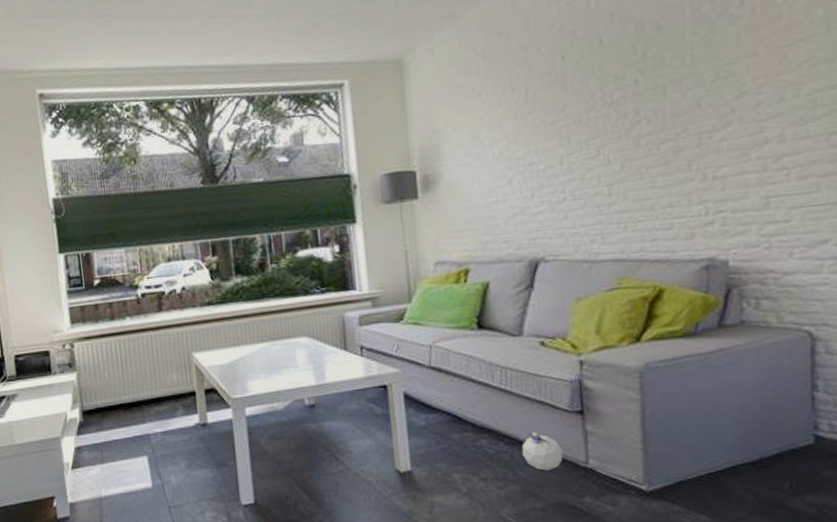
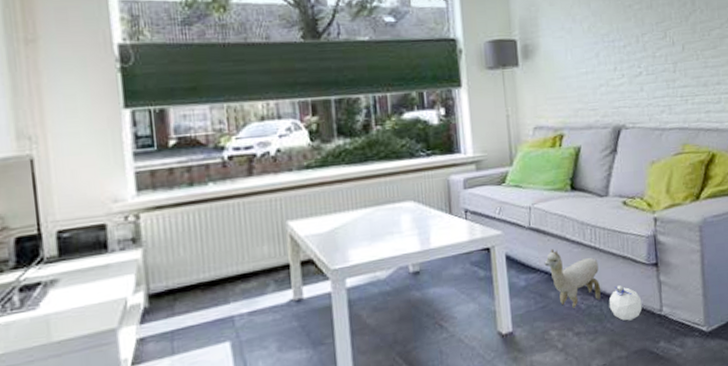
plush toy: none [446,389,513,452] -> present [544,248,601,308]

